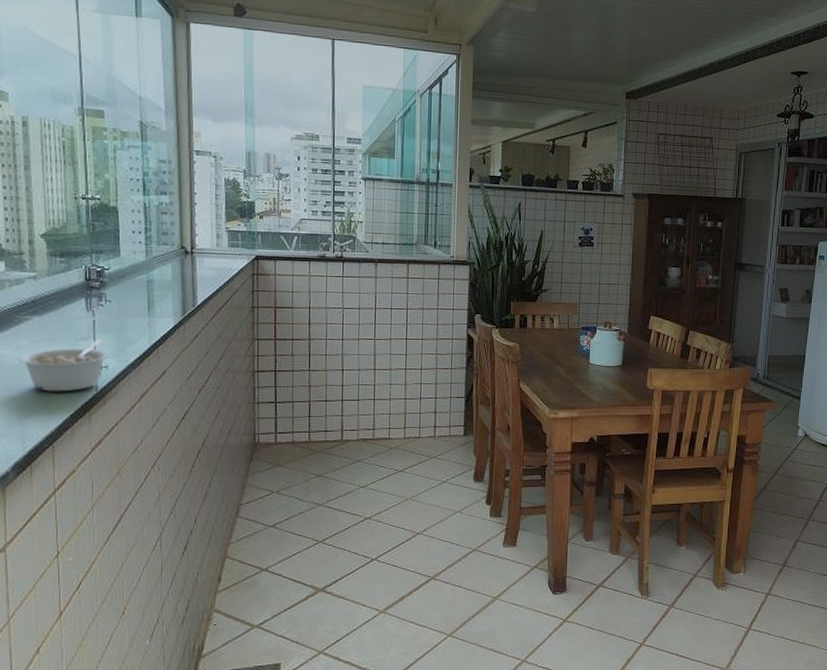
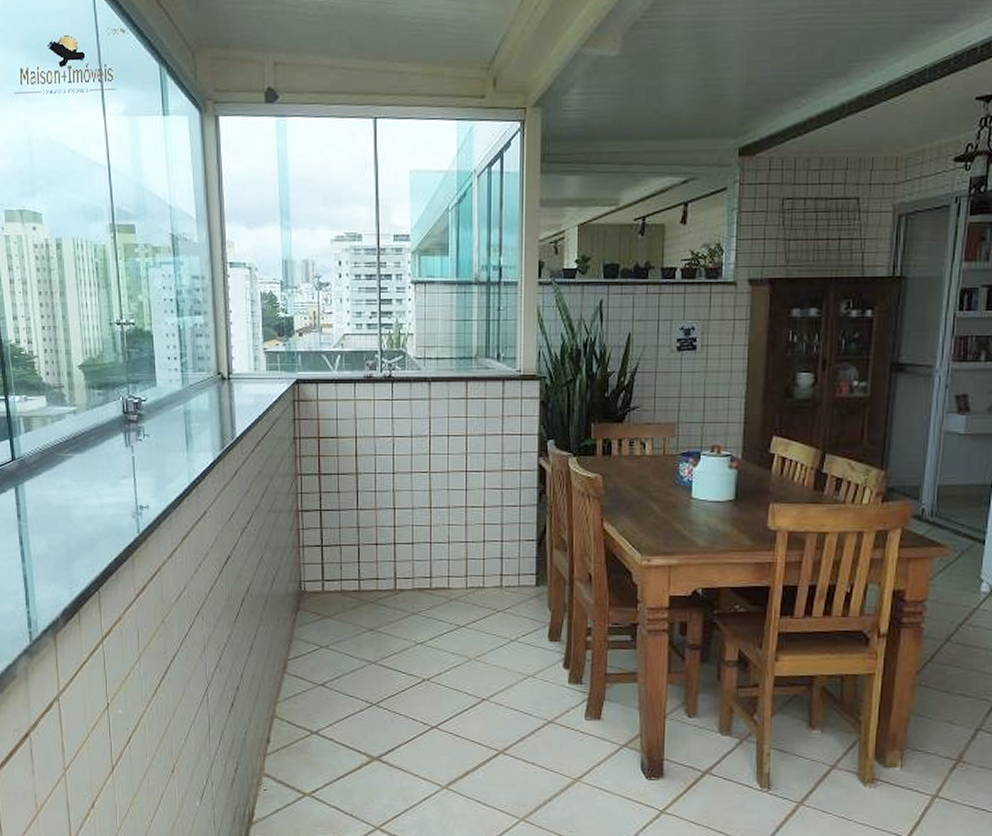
legume: present [18,339,111,392] -> none [62,477,151,534]

